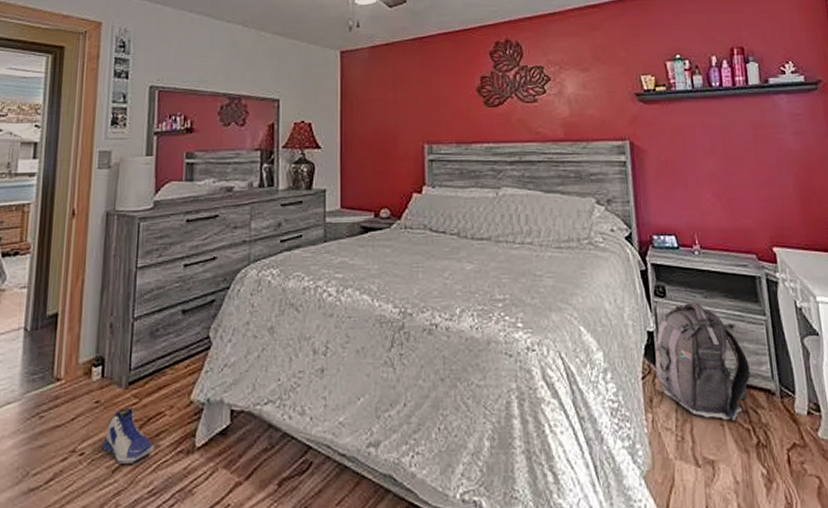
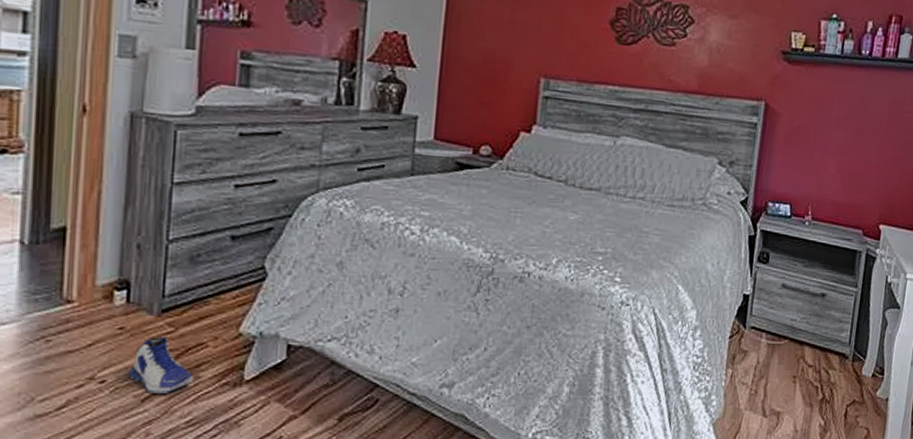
backpack: present [655,301,751,421] -> none [743,269,832,379]

